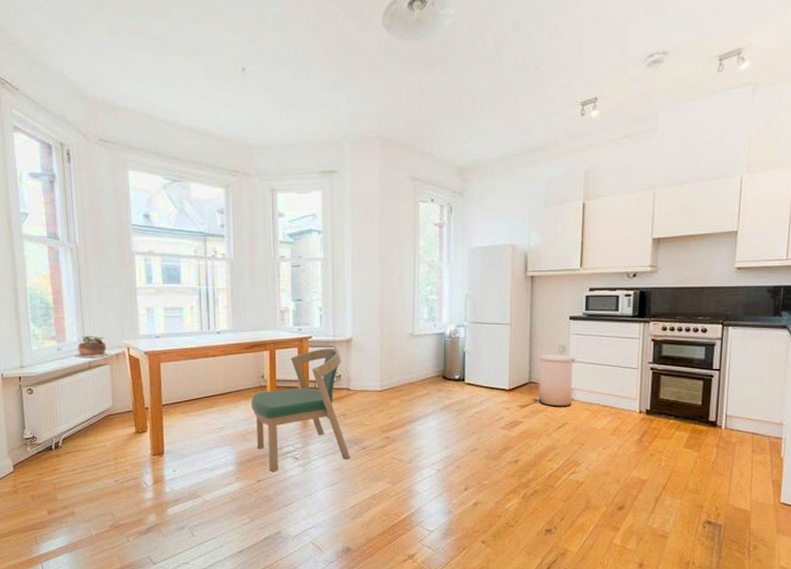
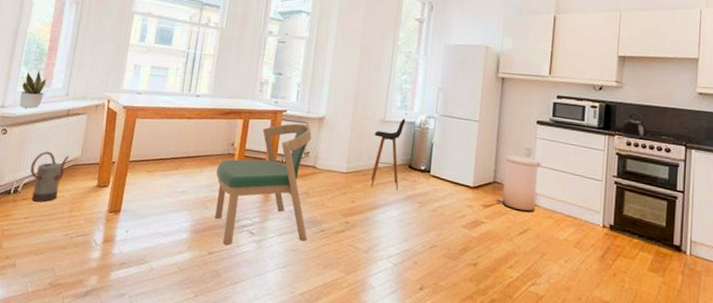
potted plant: none [35,326,61,365] -> present [19,70,47,109]
watering can: none [65,405,102,454] -> present [30,151,70,202]
succulent plant: present [75,334,112,358] -> none [56,82,92,107]
bar stool: none [404,330,435,402] -> present [370,118,406,191]
kettle: none [656,295,684,323] -> present [621,111,648,140]

